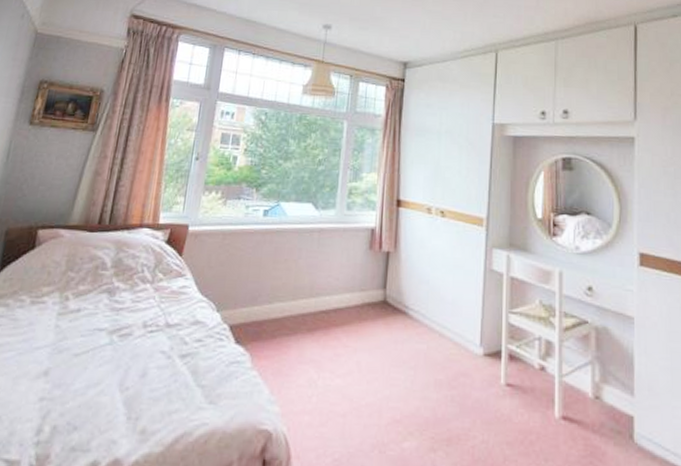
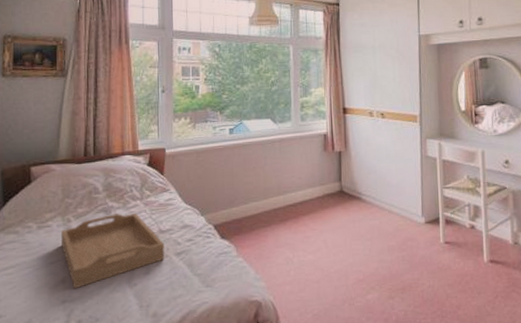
serving tray: none [52,296,170,385] -> present [60,213,165,289]

